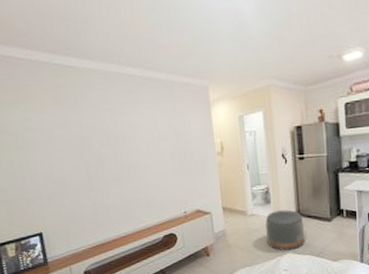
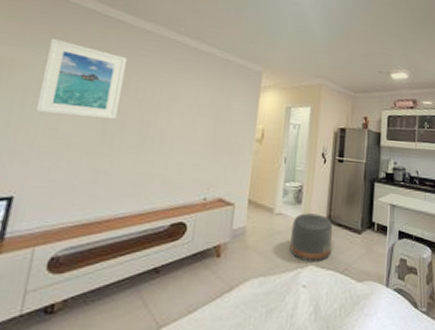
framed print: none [18,97,94,164] -> present [35,38,127,120]

